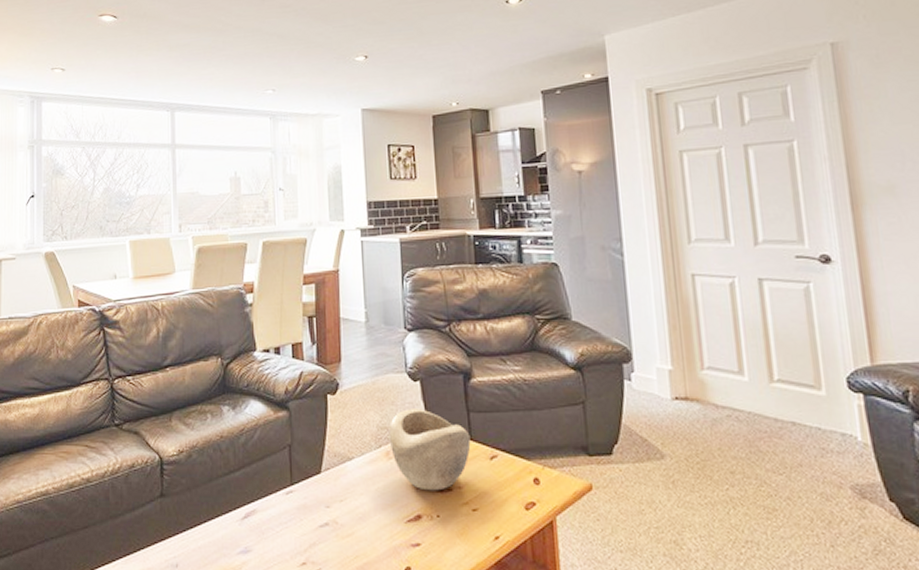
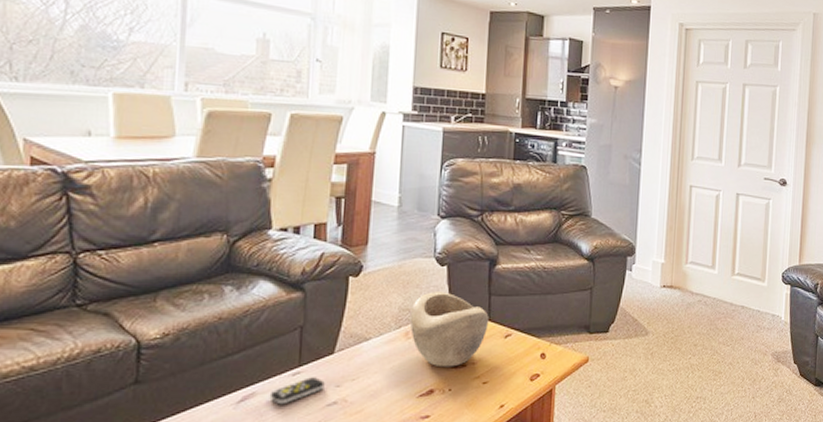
remote control: none [268,497,316,524] -> present [269,377,325,405]

